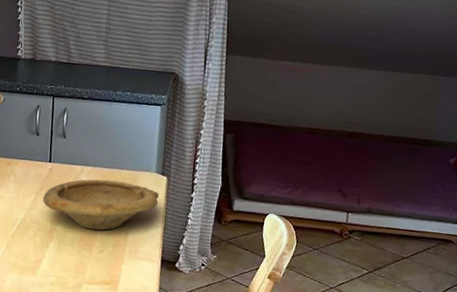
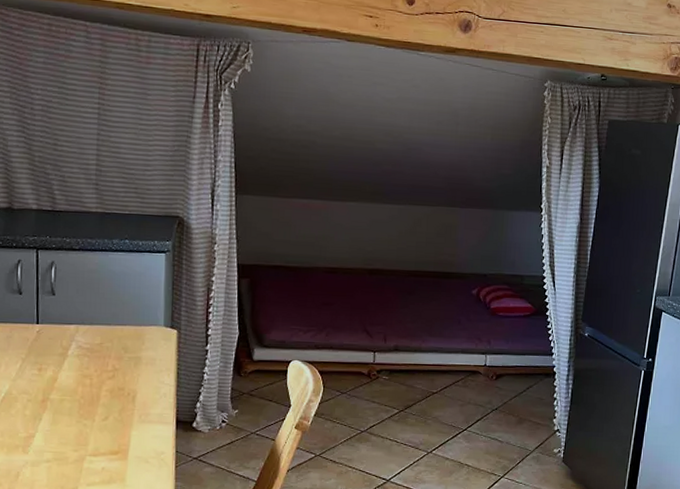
bowl: present [42,179,160,231] -> none [30,338,170,396]

